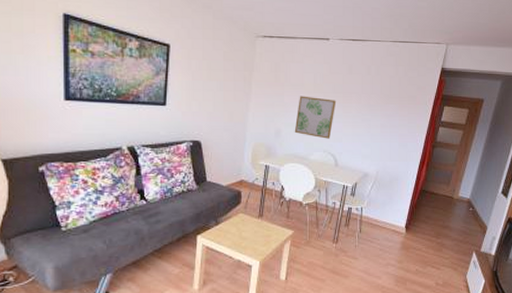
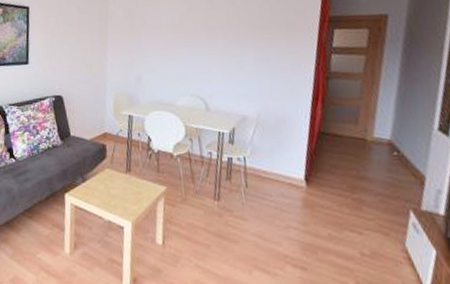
wall art: present [294,96,337,139] -> none [156,38,200,82]

